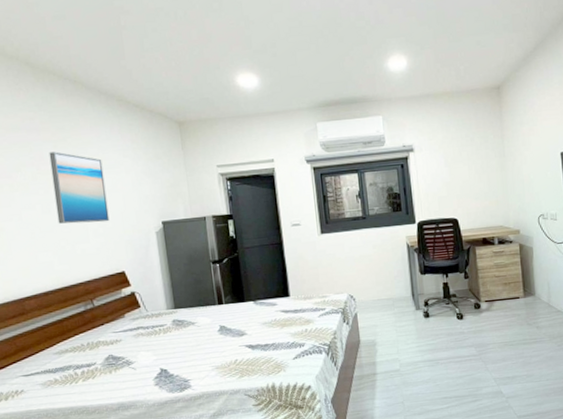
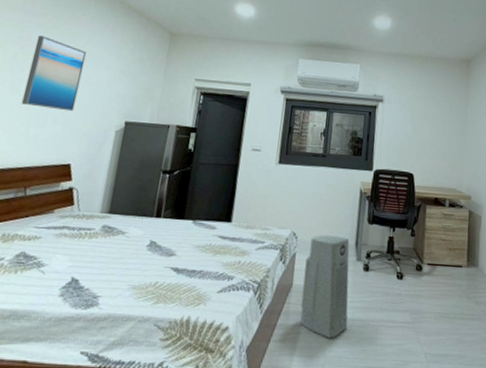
air purifier: none [368,290,419,381] -> present [300,235,350,339]

